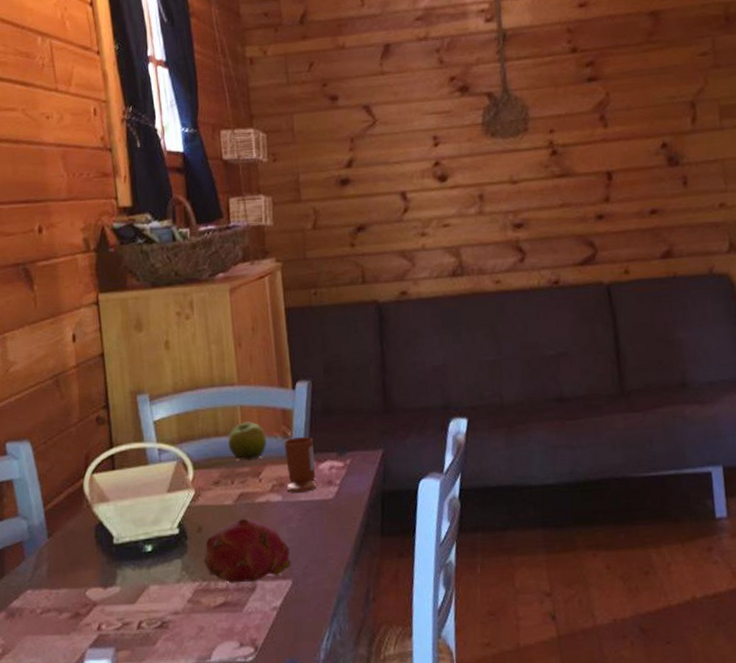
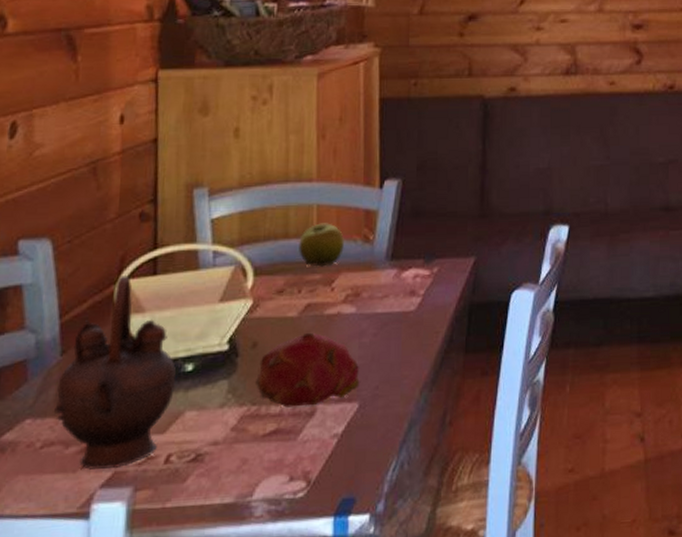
teapot: none [47,471,139,633] -> present [53,276,176,470]
candle: present [284,437,317,494] -> none [362,242,398,305]

